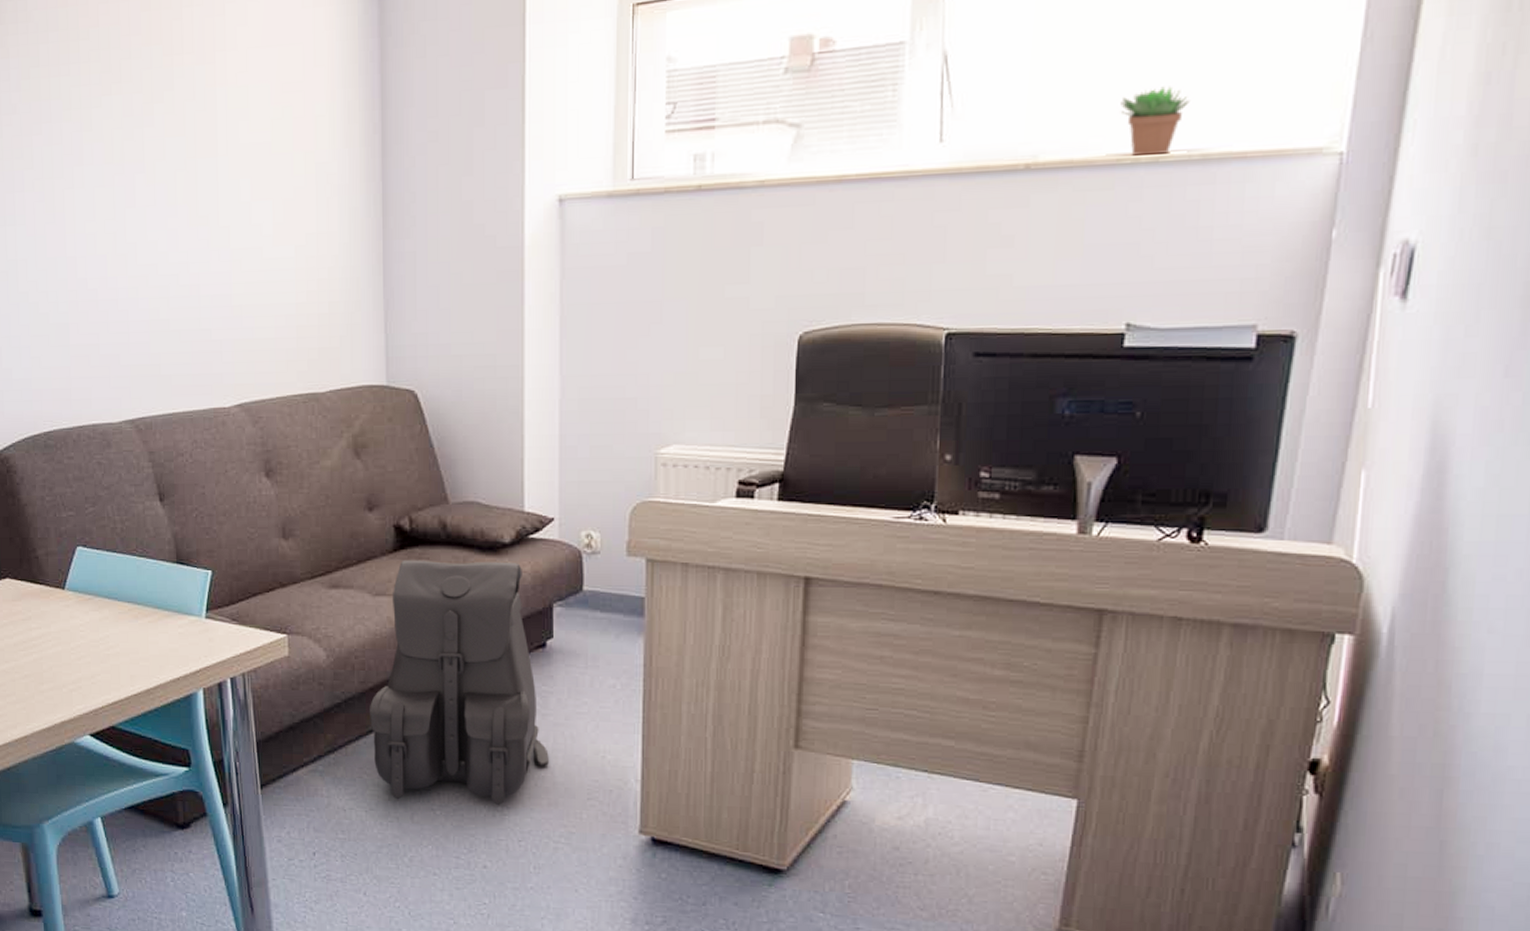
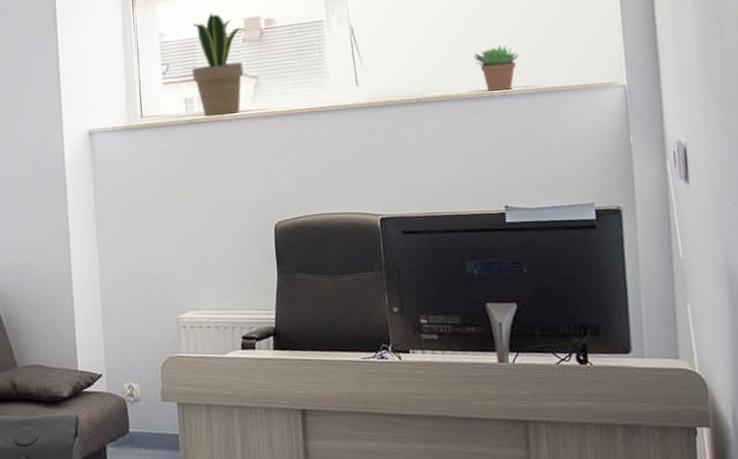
potted plant: none [707,27,792,182] -> present [191,13,246,117]

